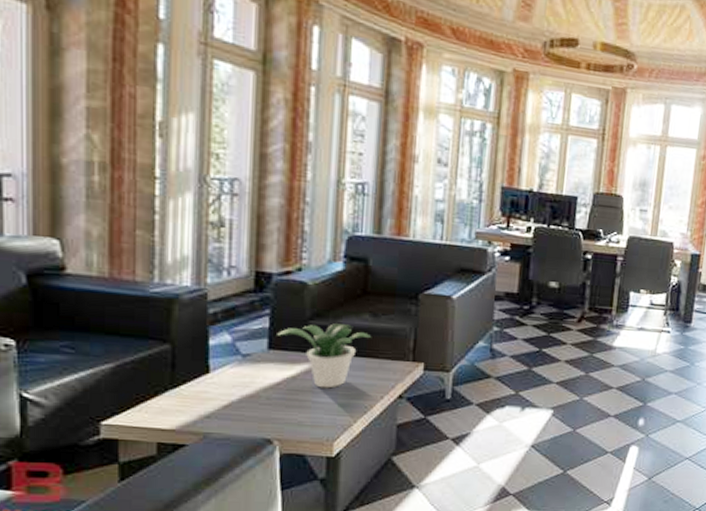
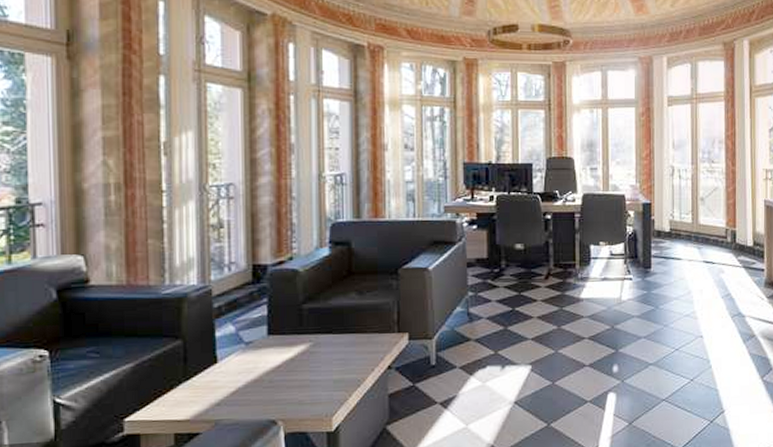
potted plant: present [277,323,371,388] -> none [275,304,358,367]

